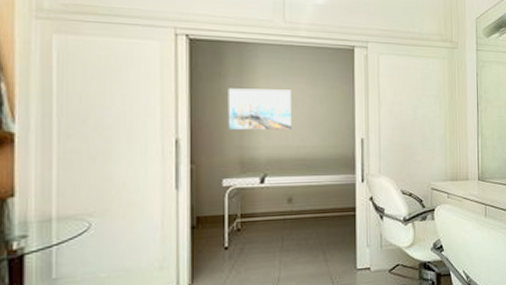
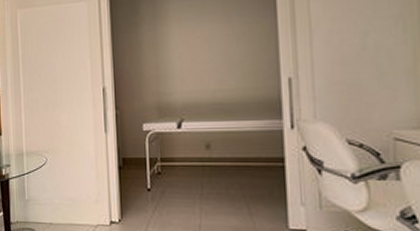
wall art: present [228,88,291,129] -> none [143,31,206,76]

